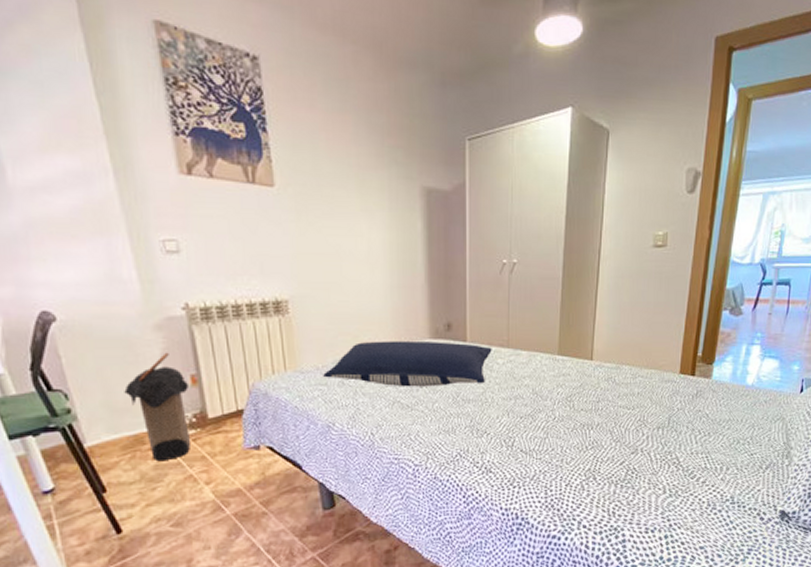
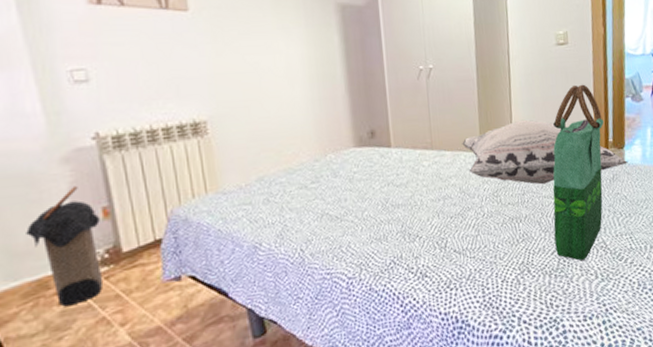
pillow: present [323,340,492,387] -> none [247,149,417,199]
decorative pillow: none [540,325,716,394] -> present [462,119,628,185]
tote bag: none [625,292,695,474] -> present [553,84,604,261]

